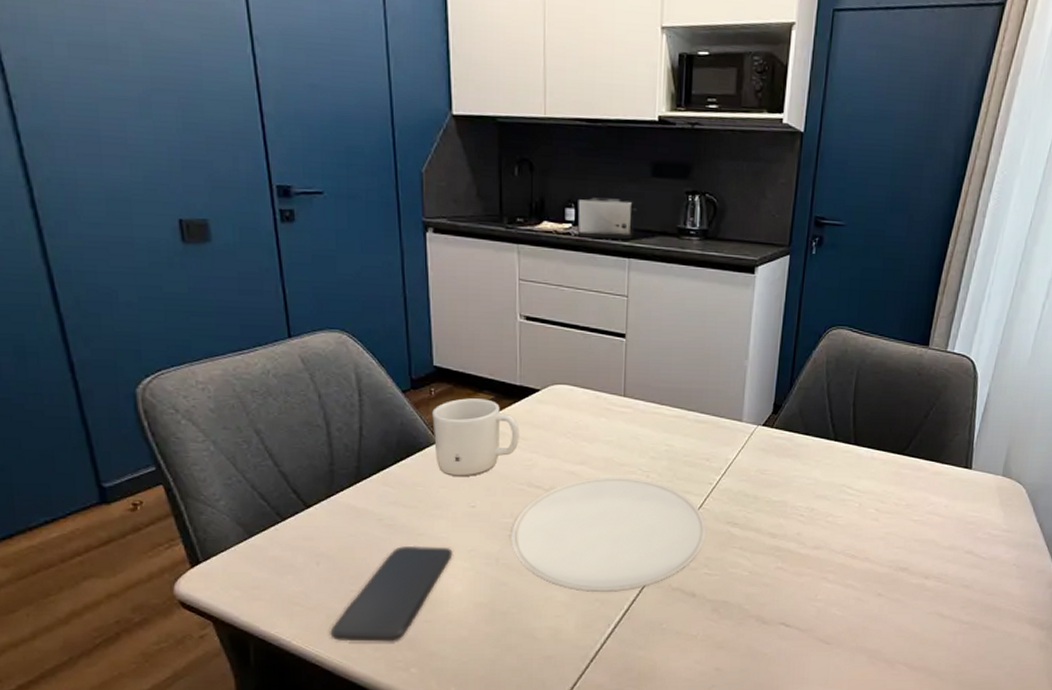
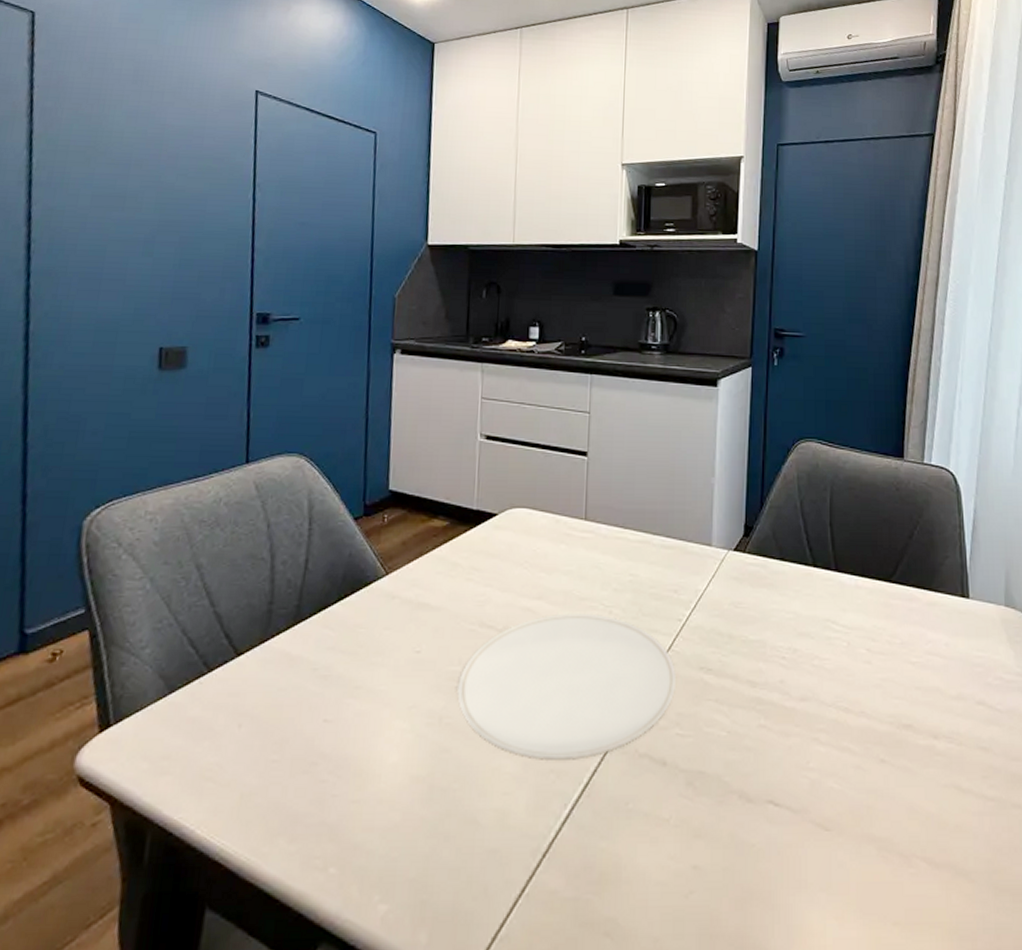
smartphone: present [330,545,453,642] -> none [241,701,392,830]
mug: present [432,398,519,478] -> none [382,525,474,617]
toaster: present [576,197,637,240] -> none [540,316,599,356]

